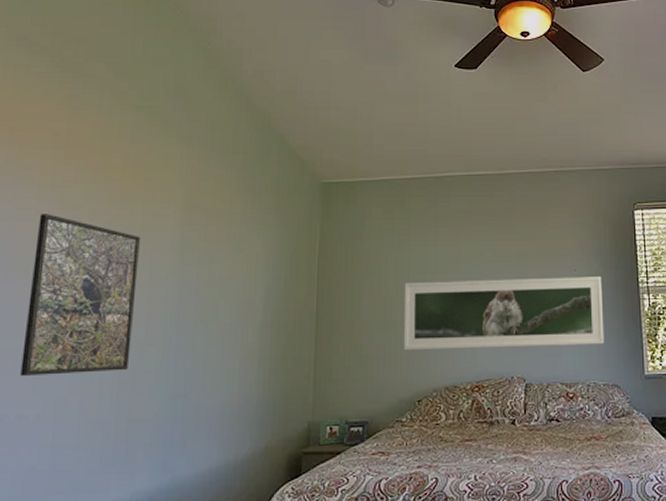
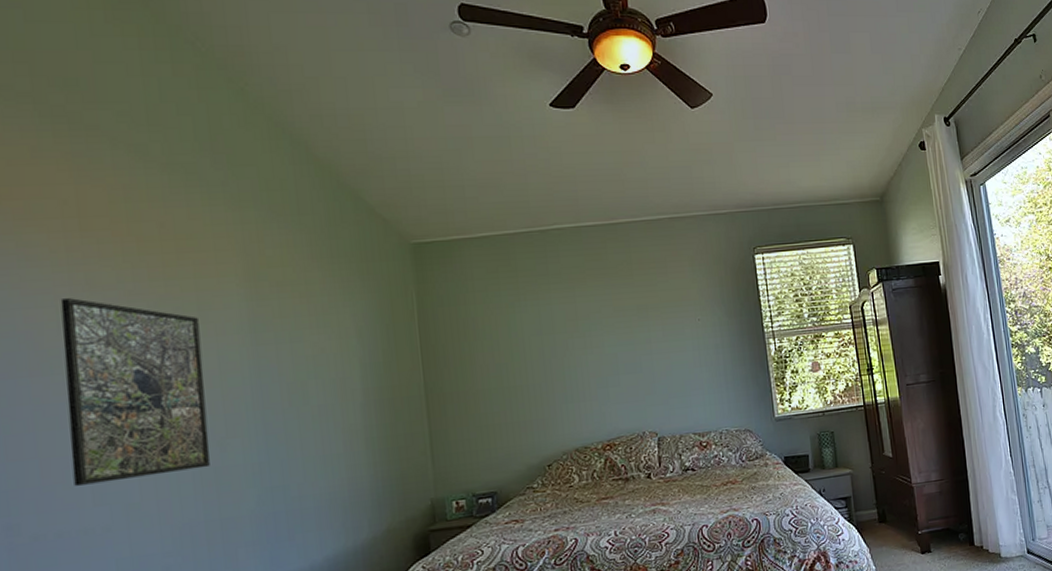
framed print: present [403,277,605,350] -> none [519,325,734,416]

